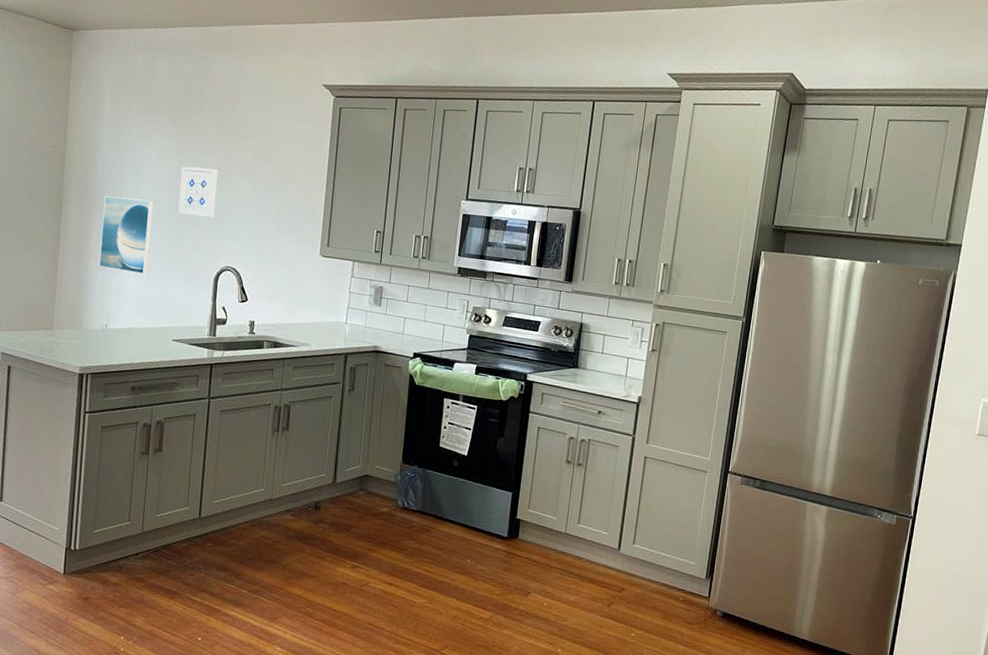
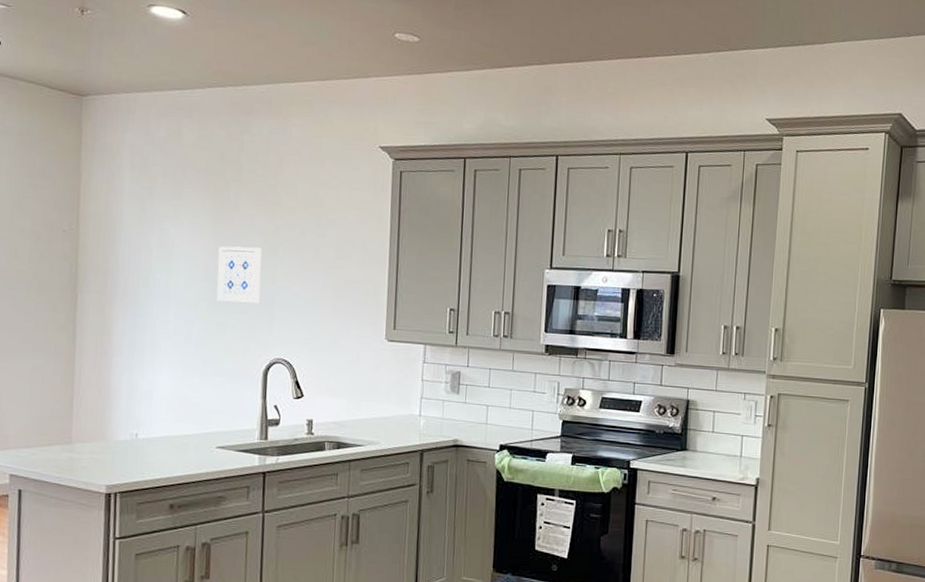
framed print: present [99,195,154,274] -> none [124,284,187,373]

